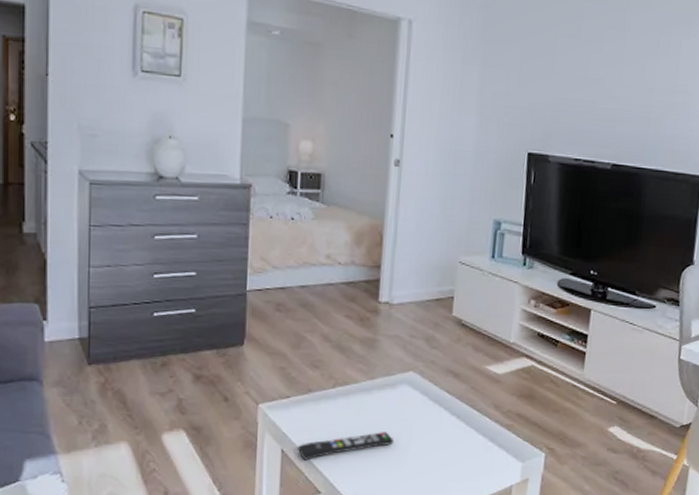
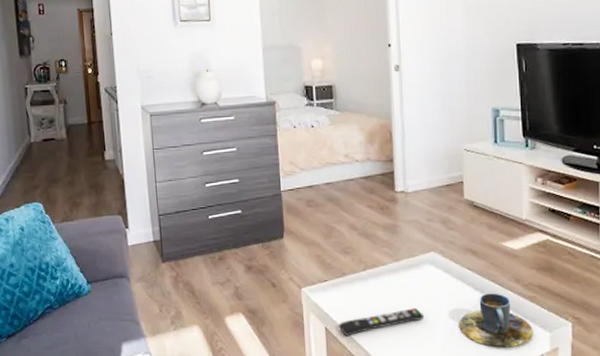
cup: none [430,419,506,478] -> present [459,293,533,348]

